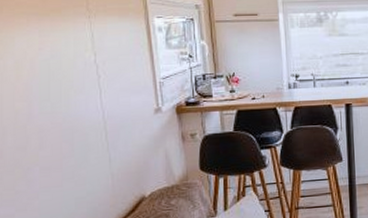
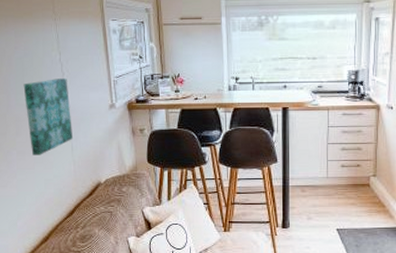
wall art: none [49,82,110,171] -> present [23,78,73,155]

